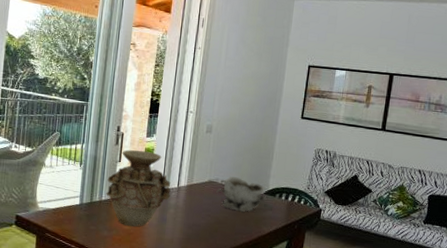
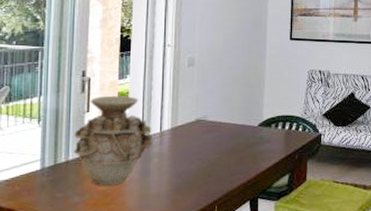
bowl: present [216,176,267,212] -> none [205,110,262,149]

